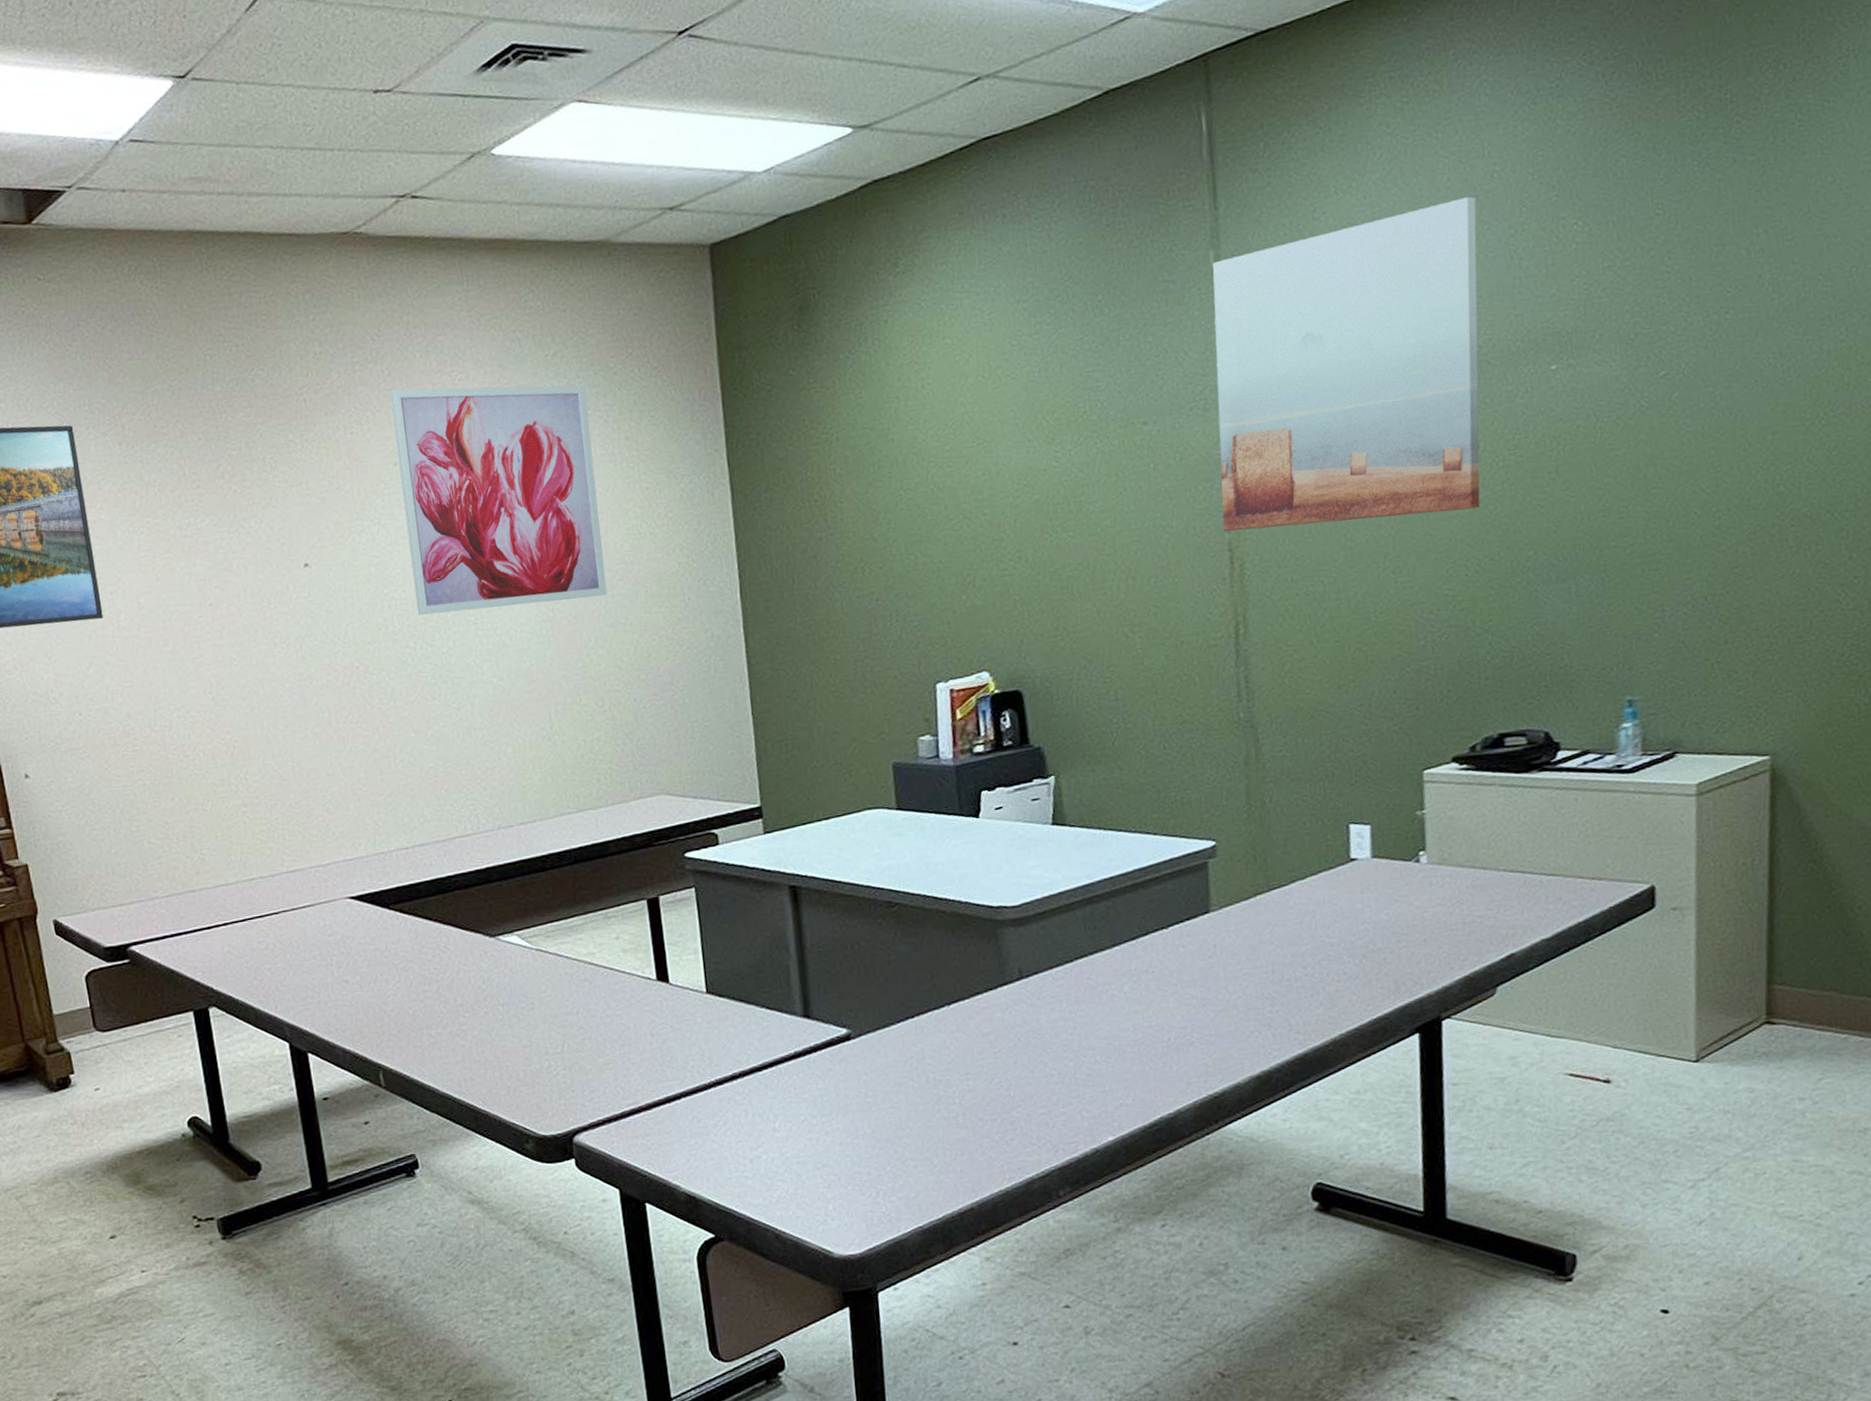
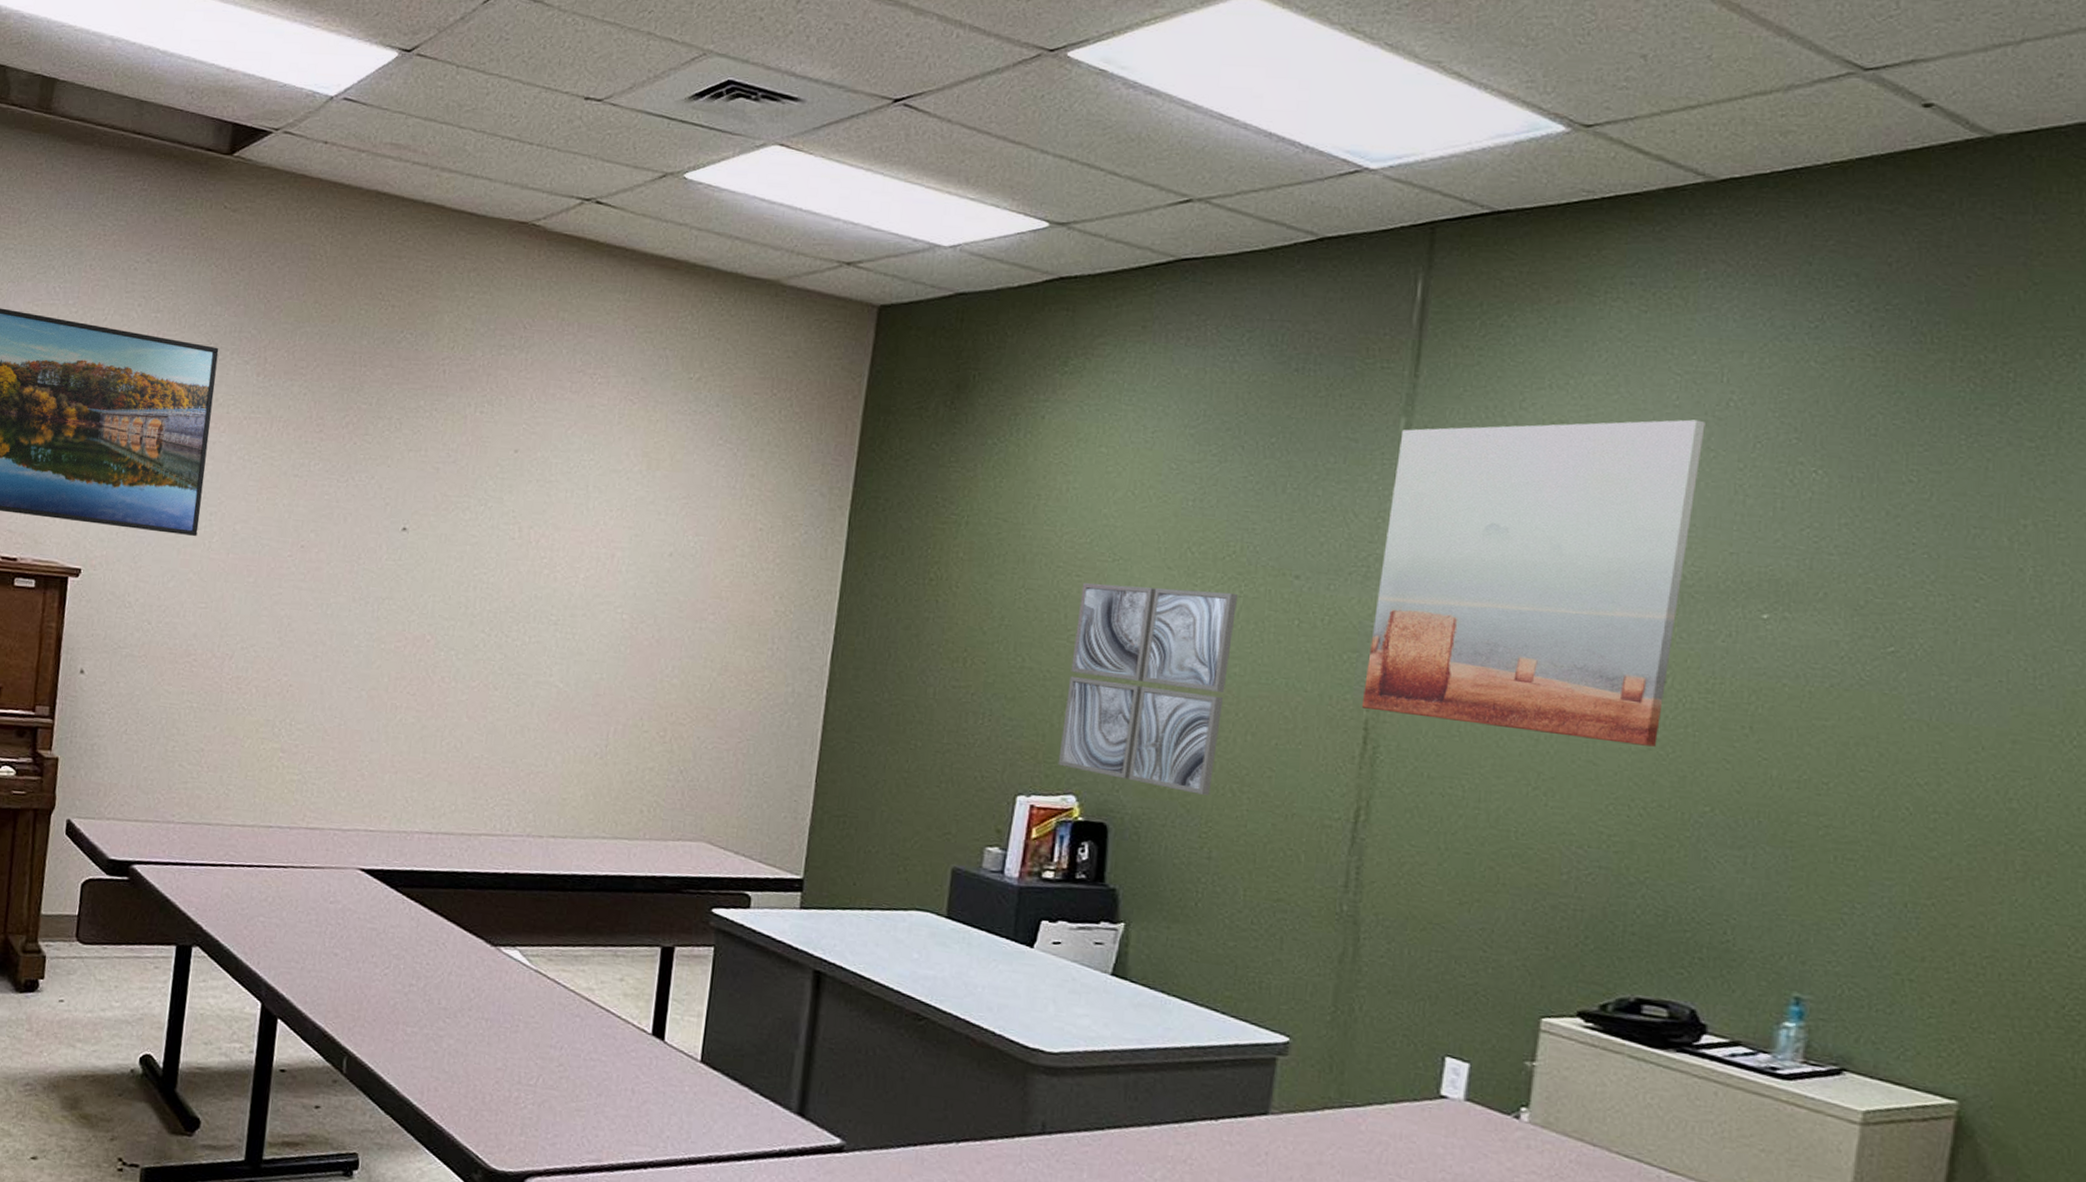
wall art: present [390,385,608,615] -> none [501,379,722,626]
wall art: none [954,451,1106,648] -> present [1058,583,1237,796]

